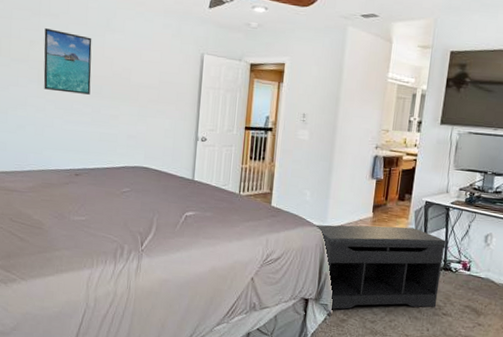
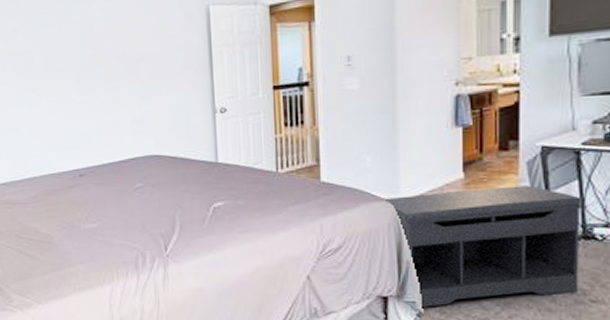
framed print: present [43,28,92,95] -> none [24,11,84,83]

